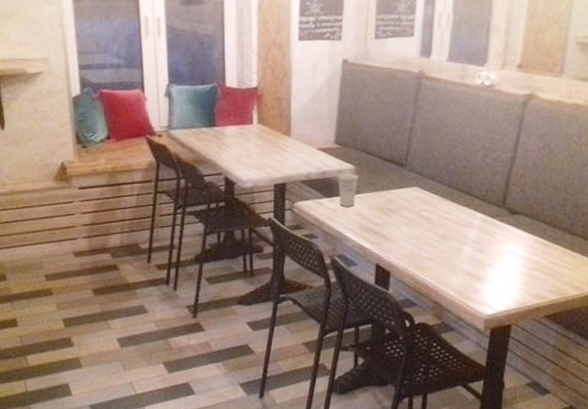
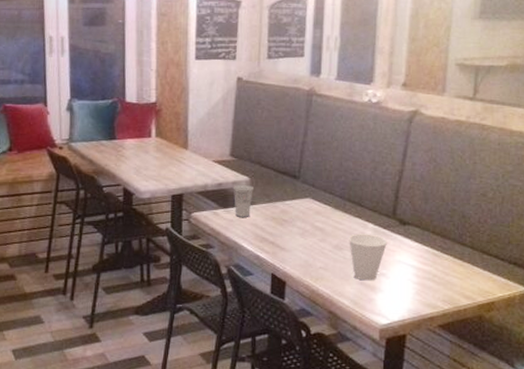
cup: none [456,223,495,271] -> present [349,233,387,281]

